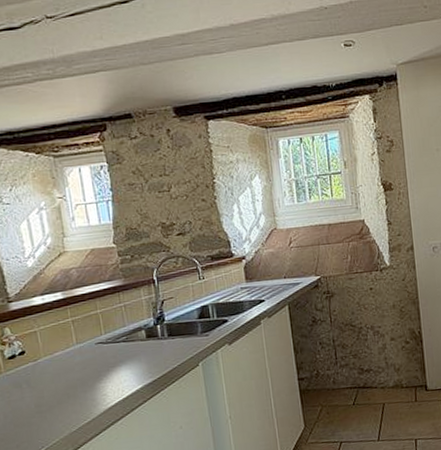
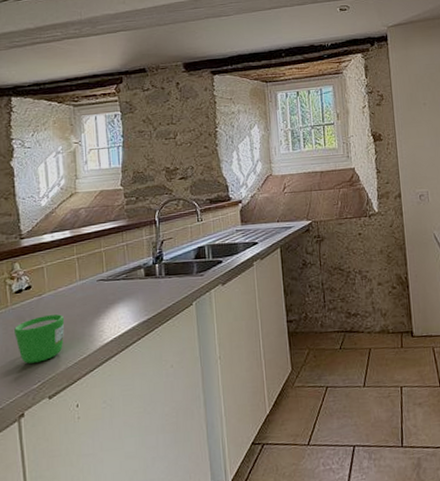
mug: none [11,379,65,430] -> present [14,314,64,364]

